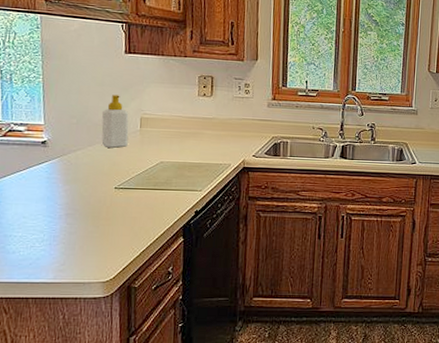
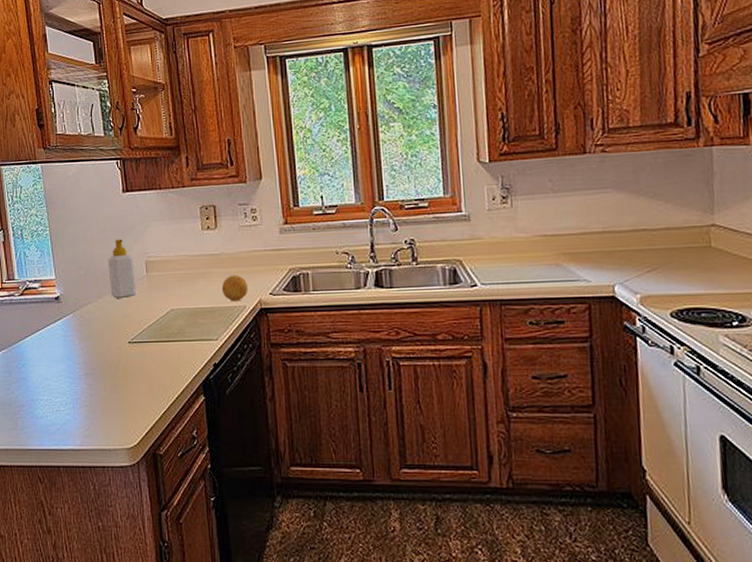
fruit: none [210,137,235,160] -> present [221,275,249,302]

